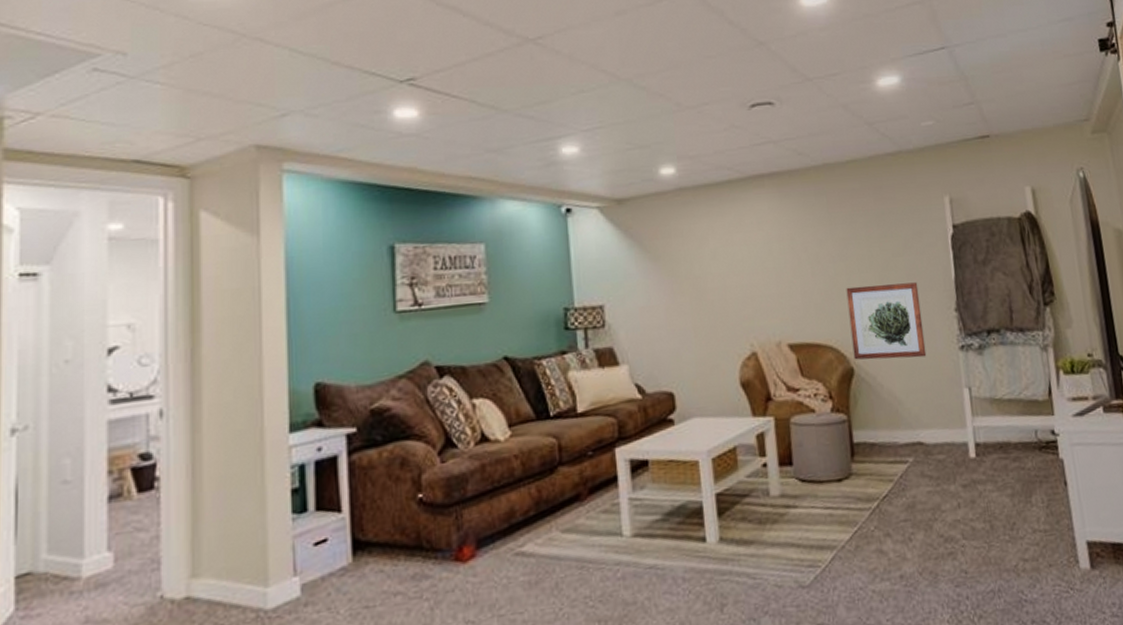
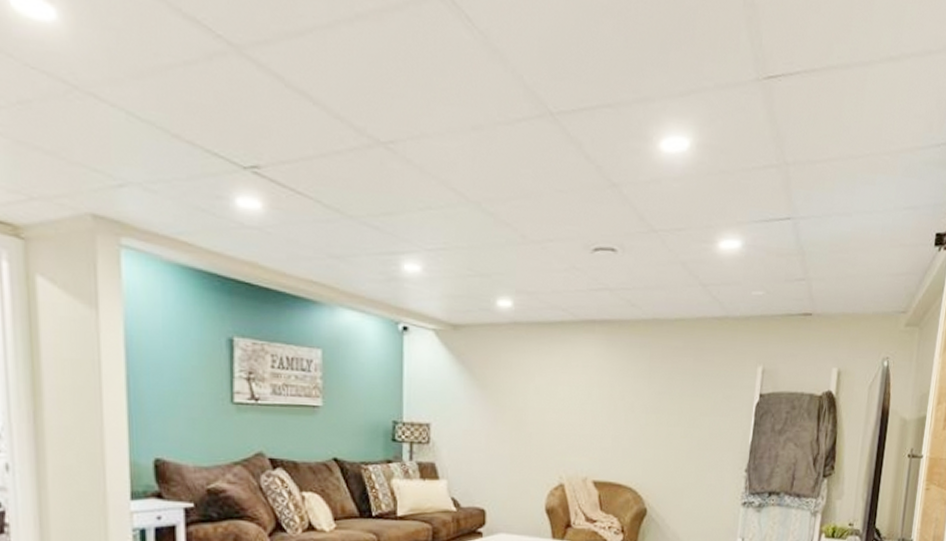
wall art: present [846,282,927,360] -> none [648,437,718,508]

